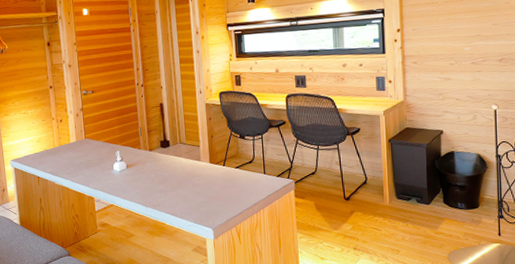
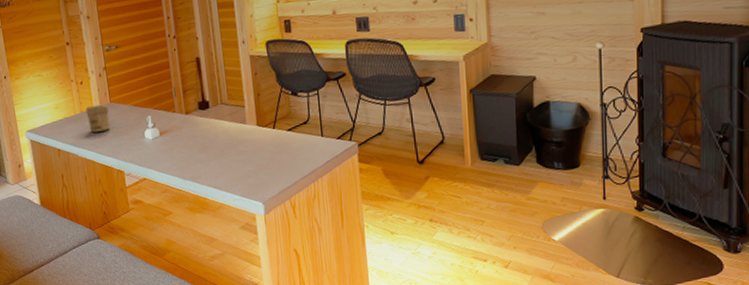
jar: none [63,139,85,164] -> present [85,104,111,133]

